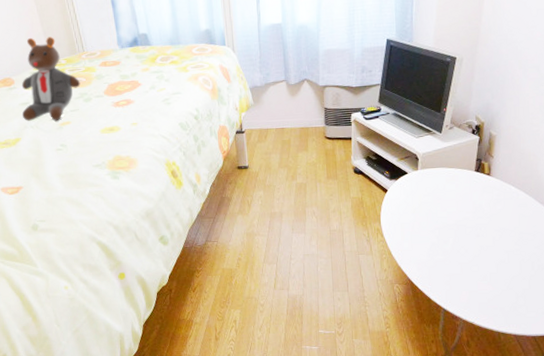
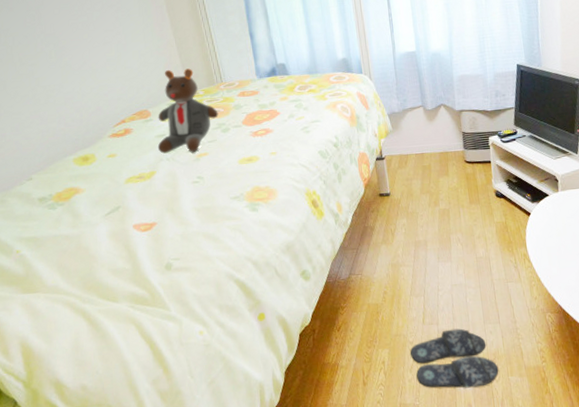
slippers: none [261,294,344,347] -> present [410,328,499,388]

